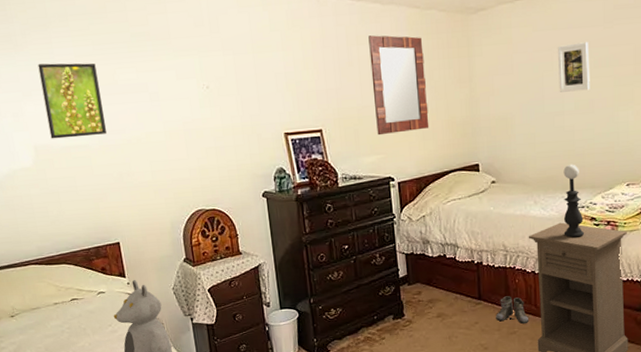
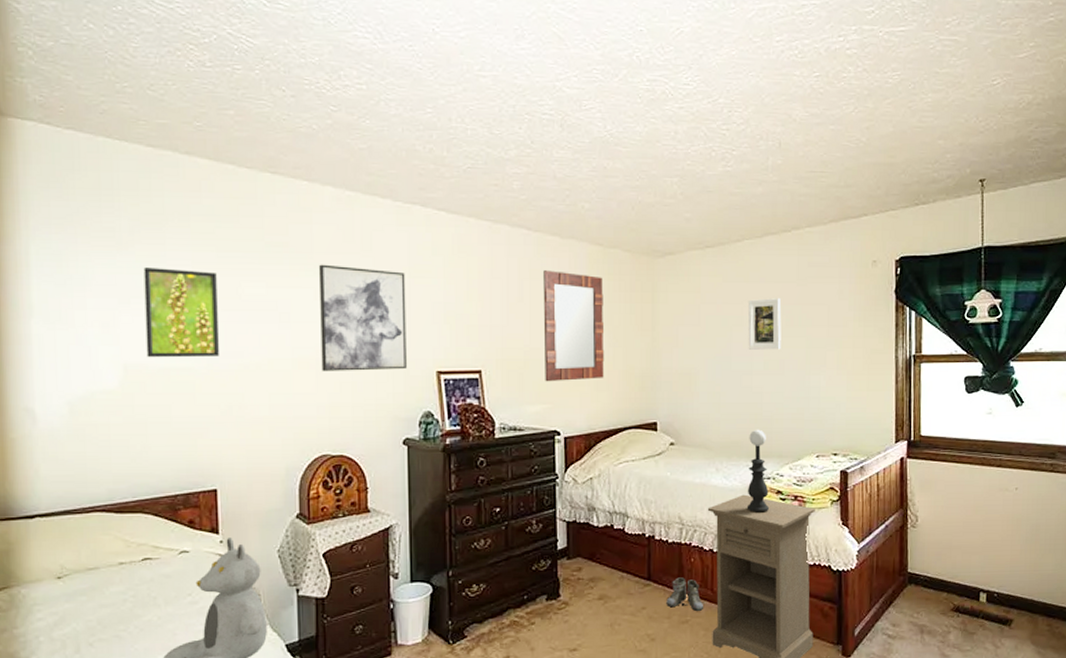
wall art: none [177,48,259,140] -> present [319,264,407,371]

